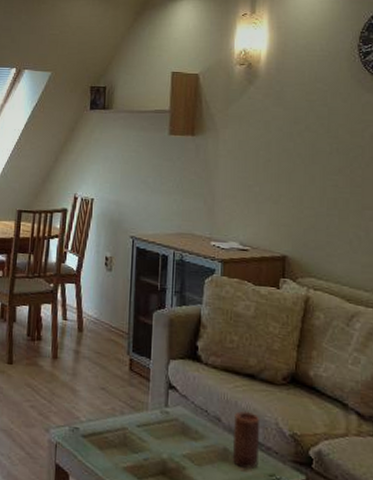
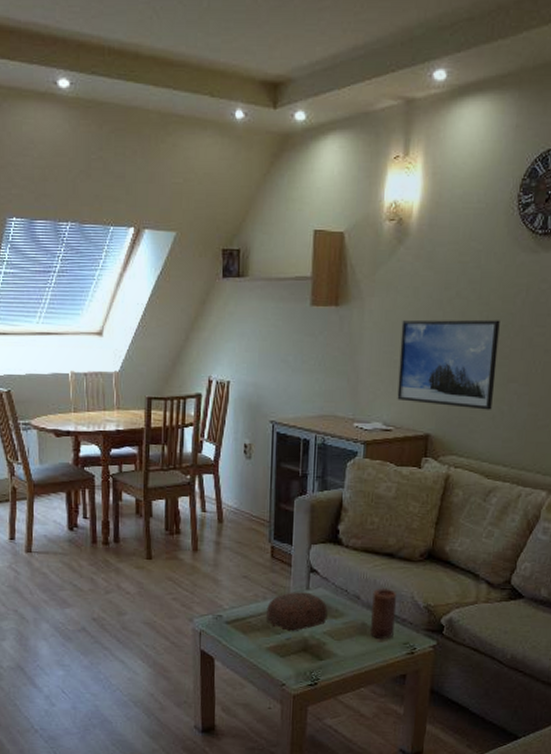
decorative bowl: none [124,408,187,452] -> present [267,592,328,632]
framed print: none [253,149,350,235] -> present [397,319,500,410]

